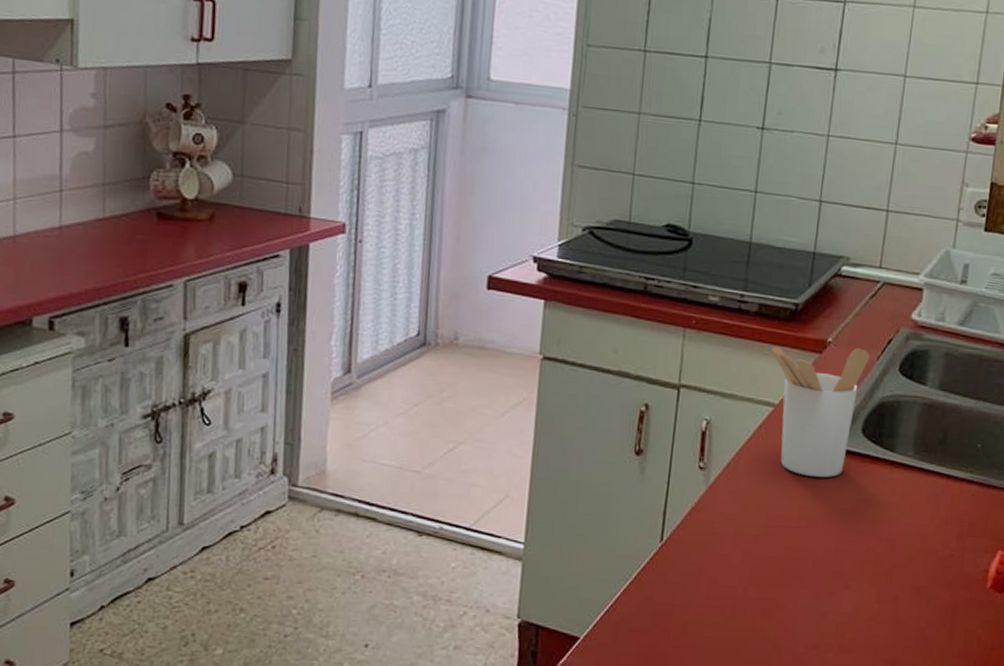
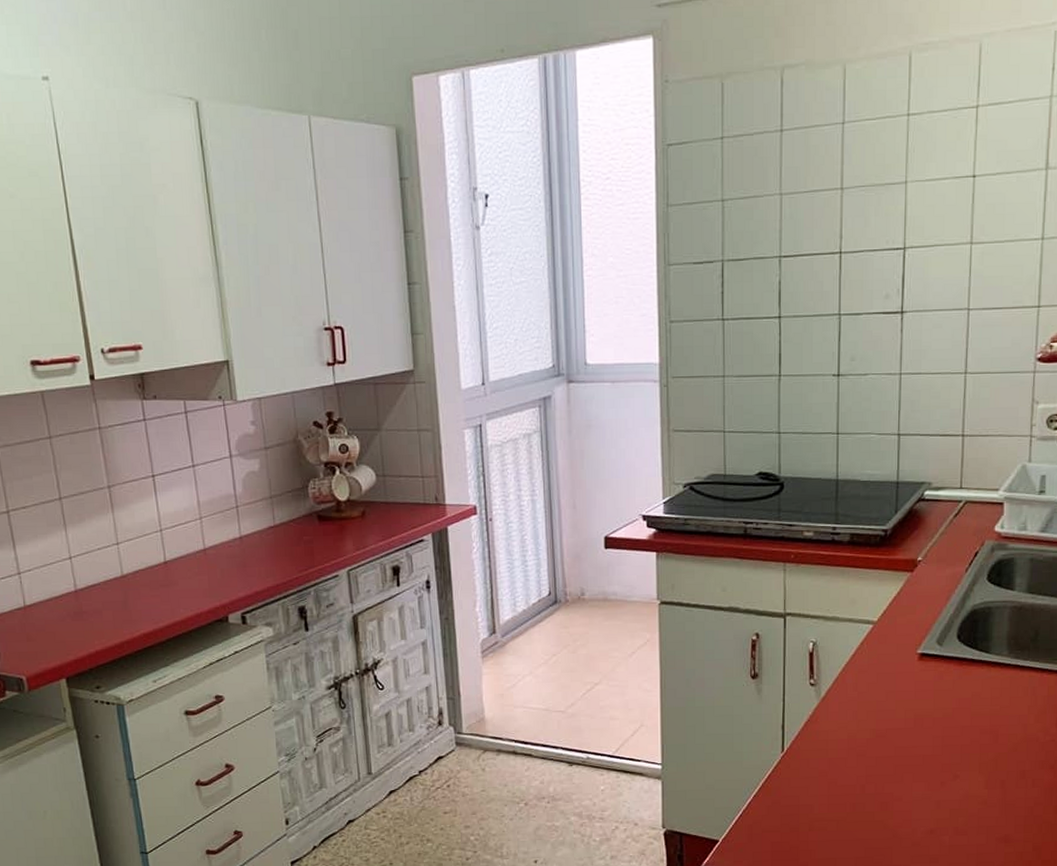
utensil holder: present [770,347,870,478] -> none [865,563,958,683]

